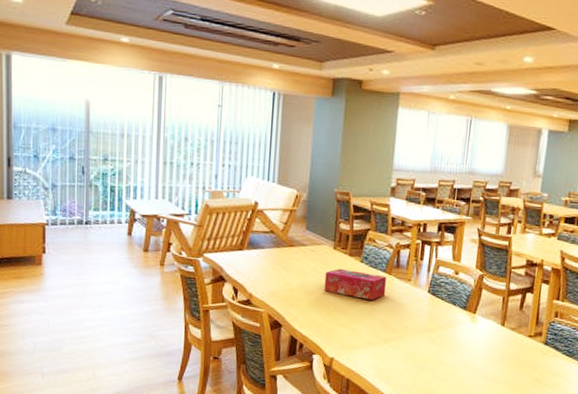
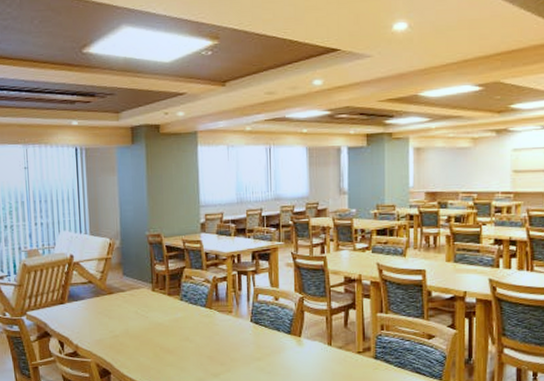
tissue box: present [324,268,387,300] -> none [147,309,209,337]

